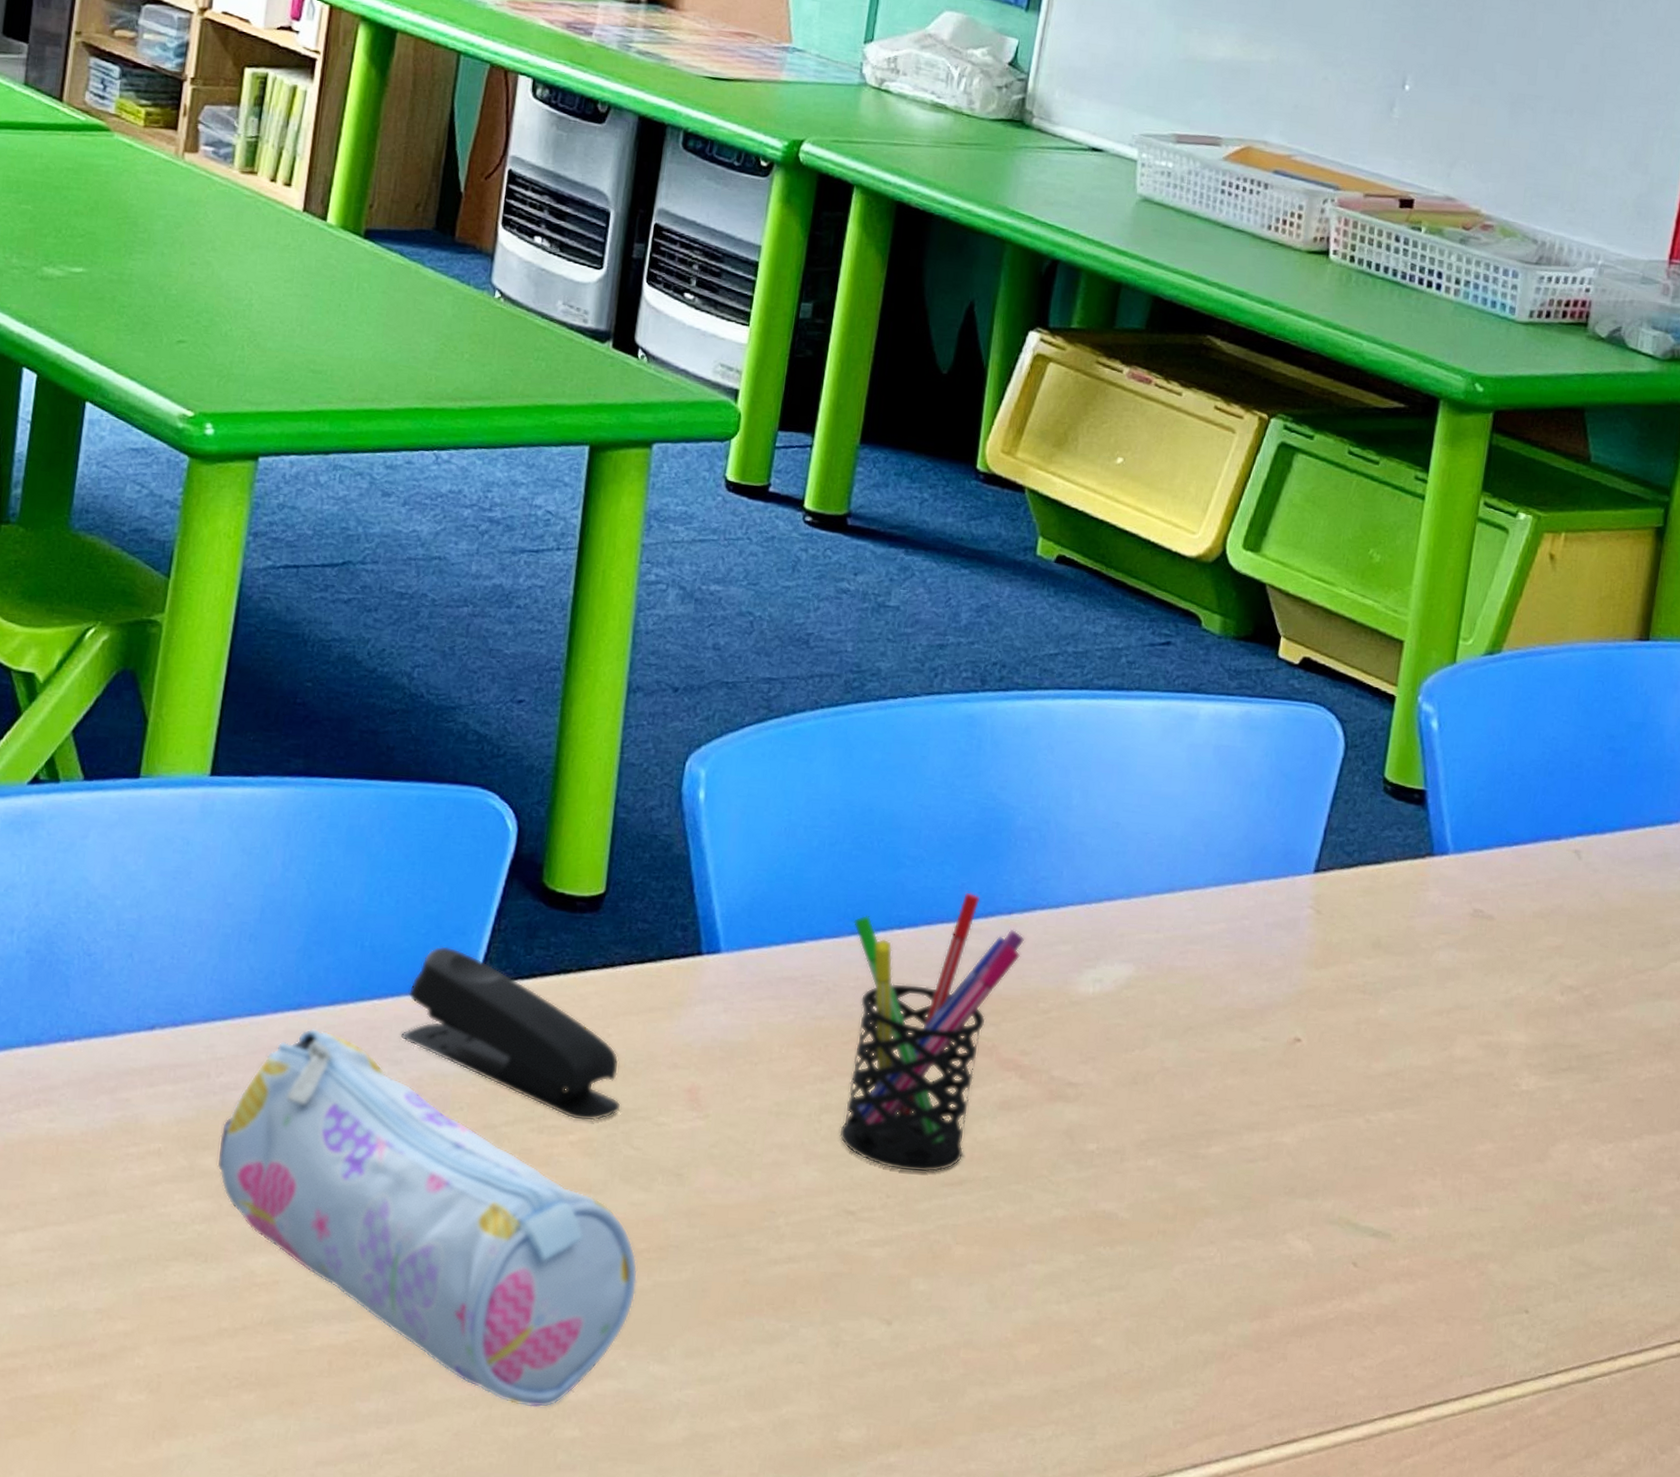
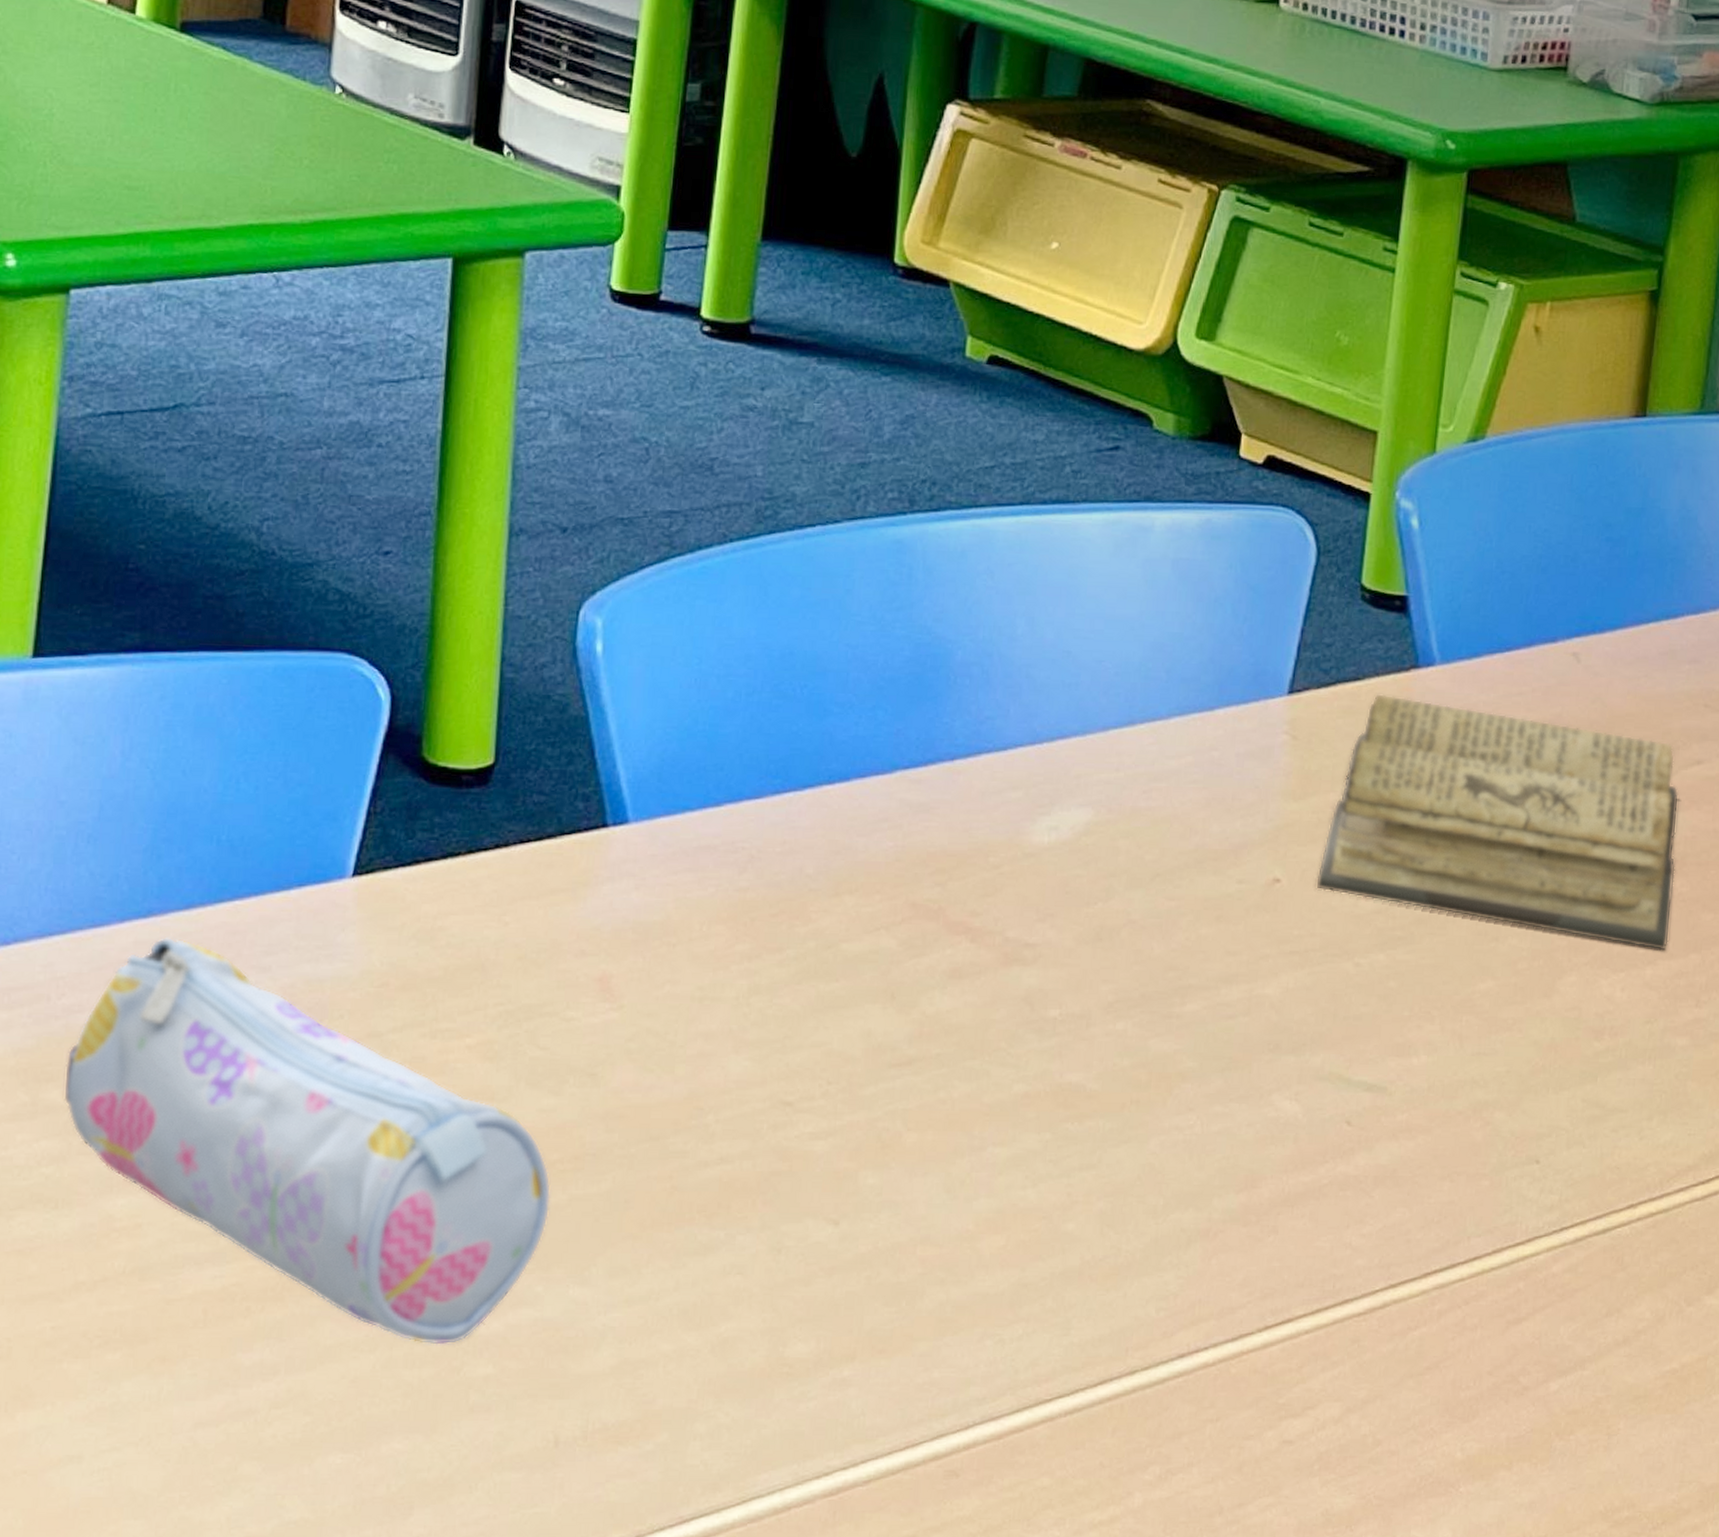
stapler: present [400,946,621,1122] -> none [267,835,523,1022]
pen holder: present [839,892,1025,1173] -> none [770,738,971,1054]
diary: none [1334,877,1668,1126] -> present [1317,694,1679,951]

